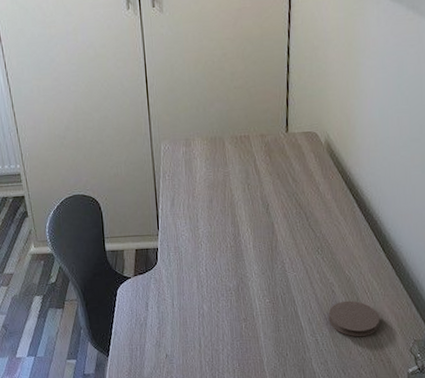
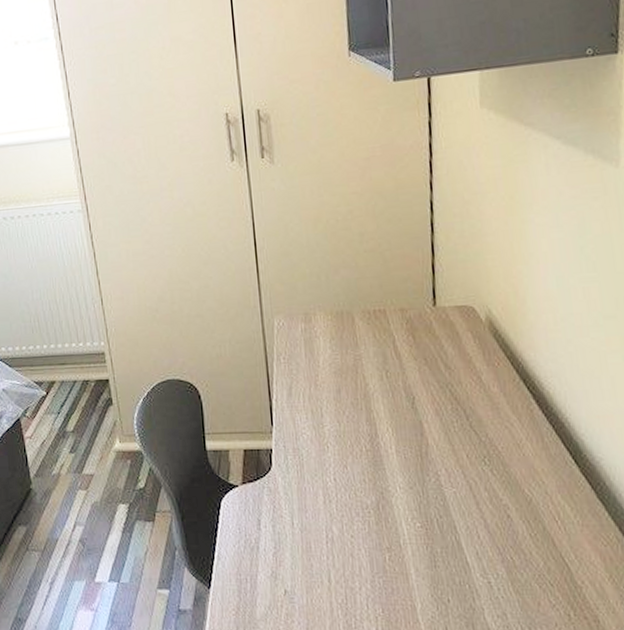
coaster: present [328,300,380,337] -> none [503,530,579,583]

